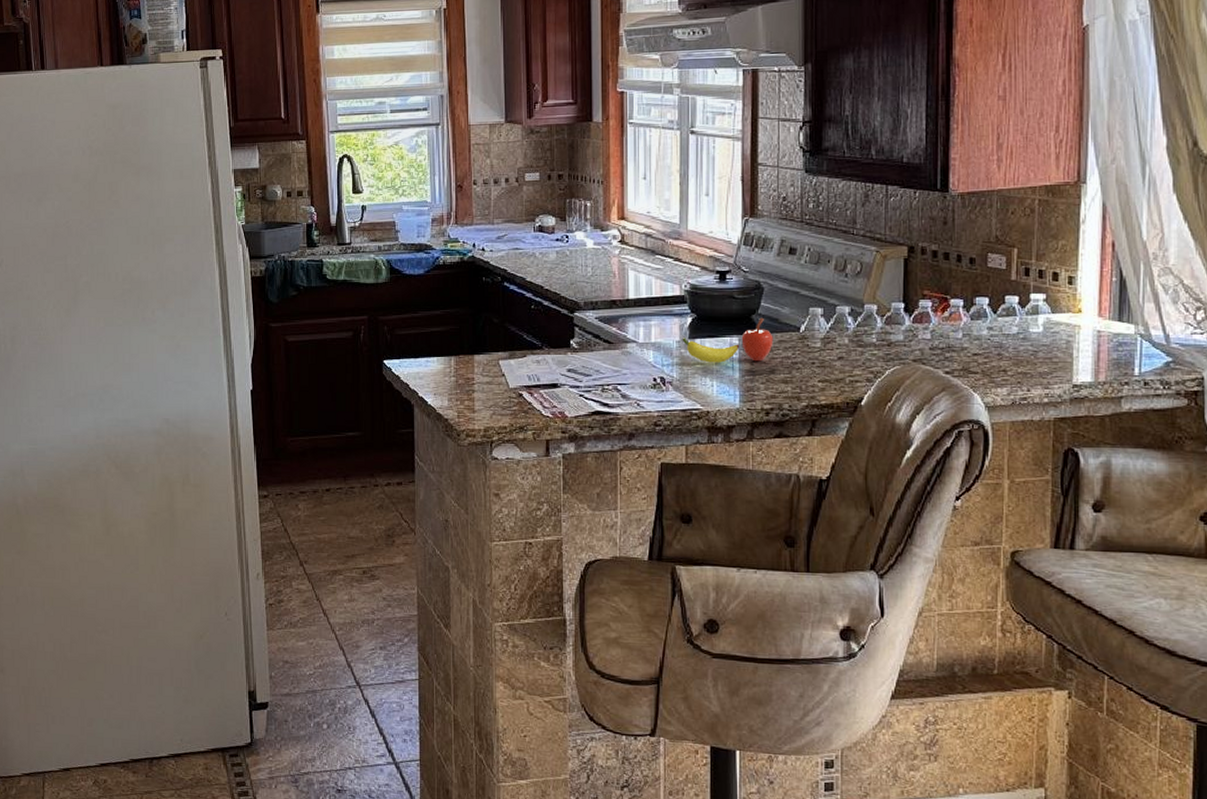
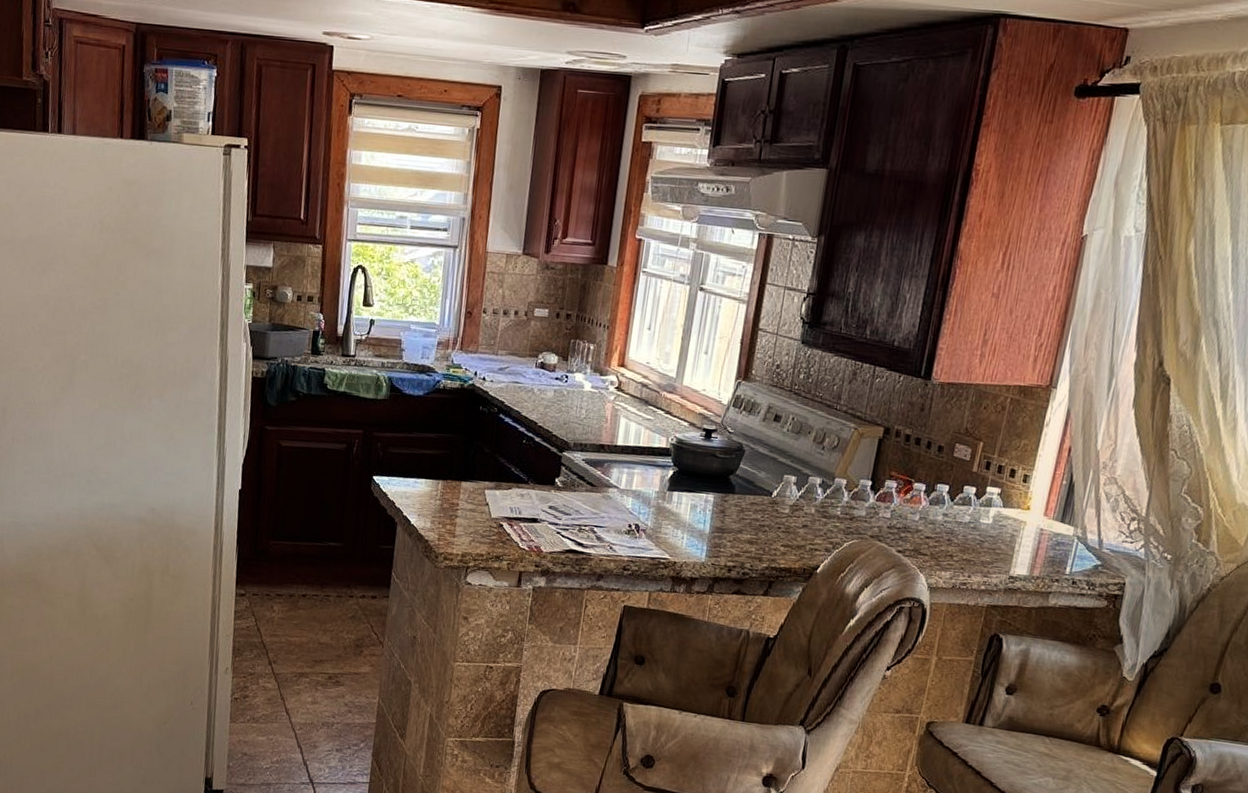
fruit: present [682,317,774,363] -> none [661,478,747,520]

